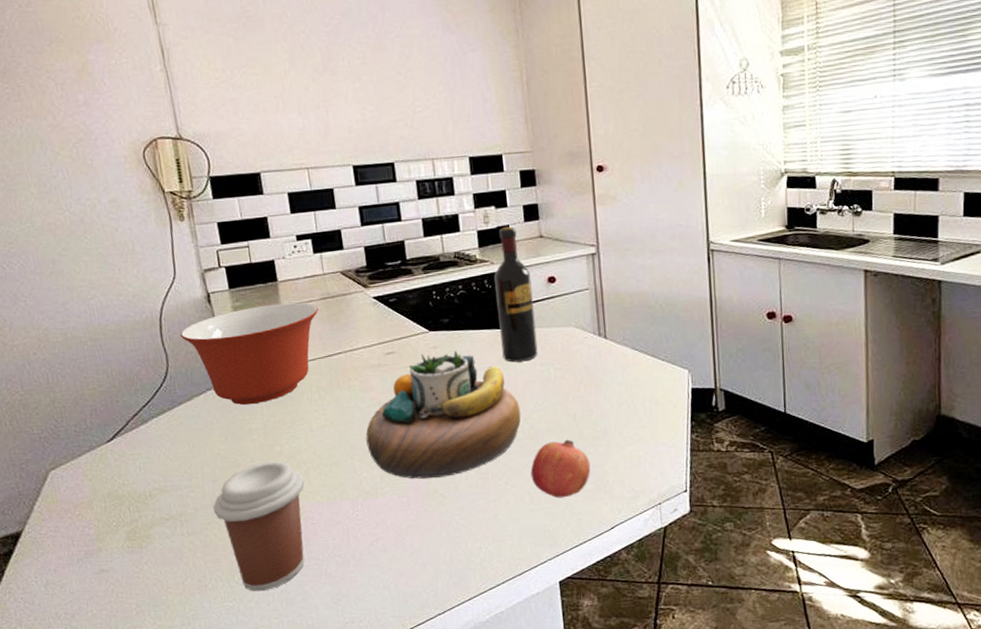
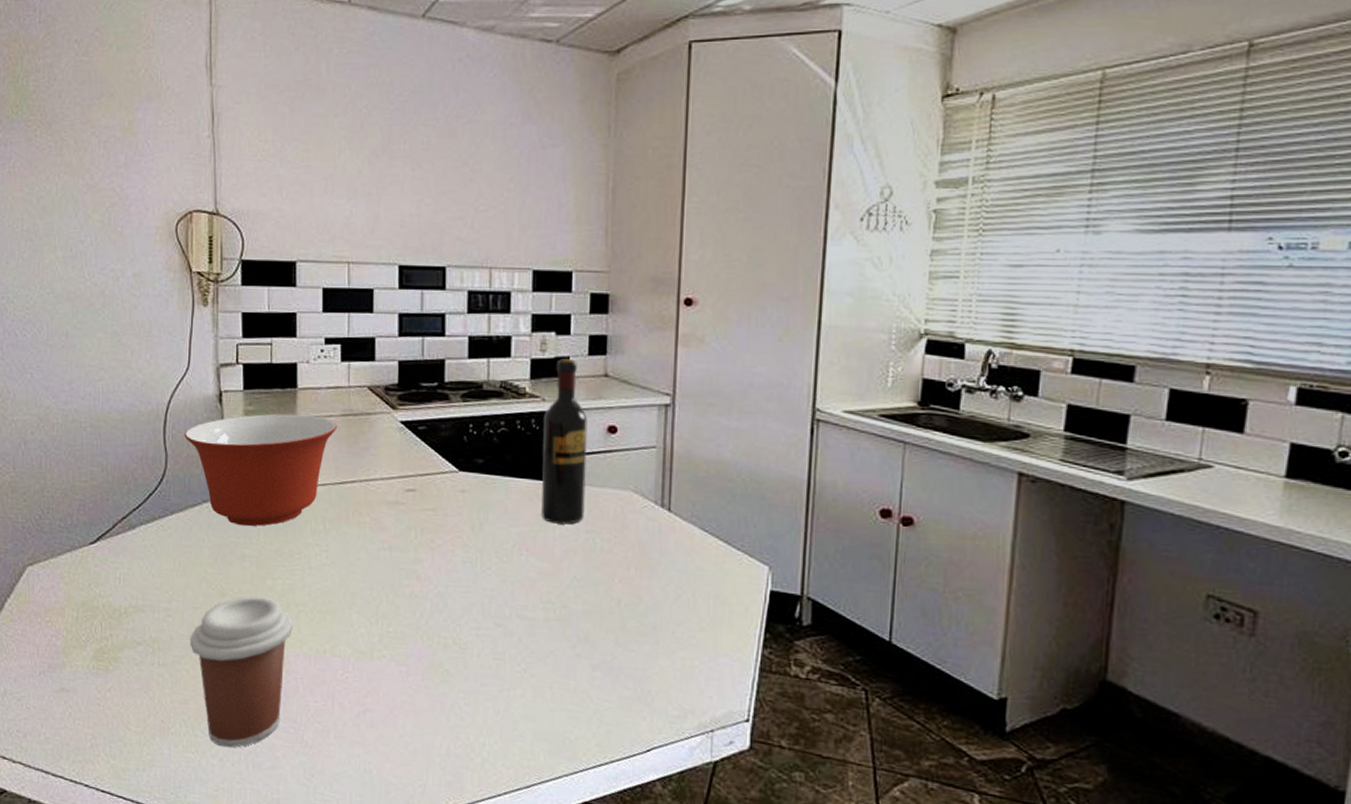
decorative bowl: present [365,350,521,479] -> none [369,495,554,650]
pomegranate: present [530,439,591,498] -> none [556,628,631,702]

